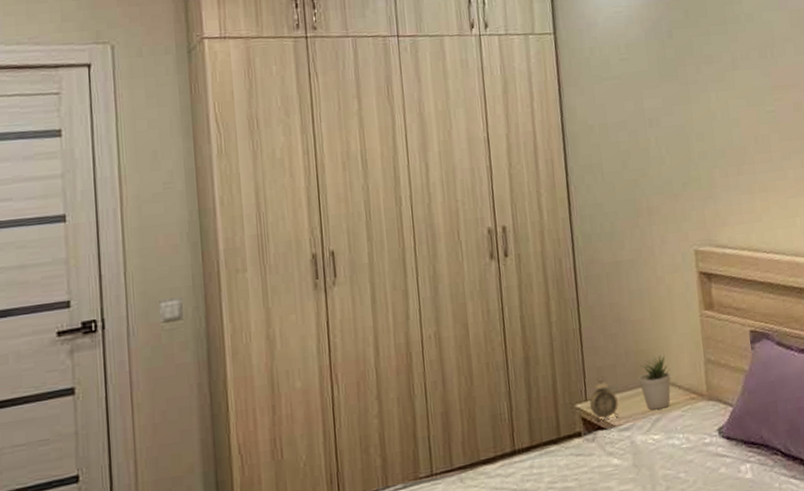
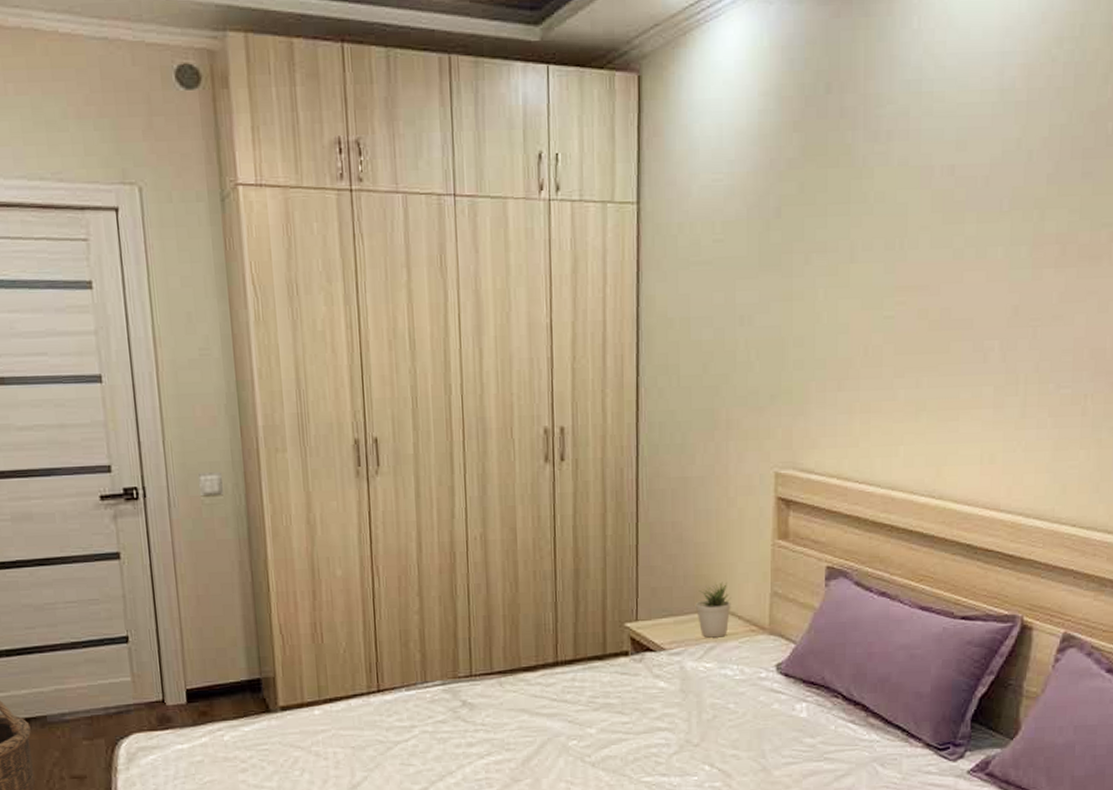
alarm clock: present [589,375,618,422] -> none [639,596,671,643]

